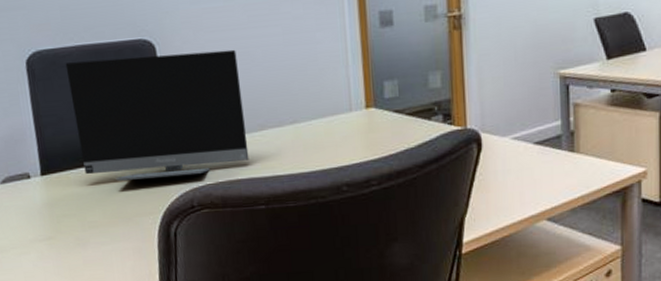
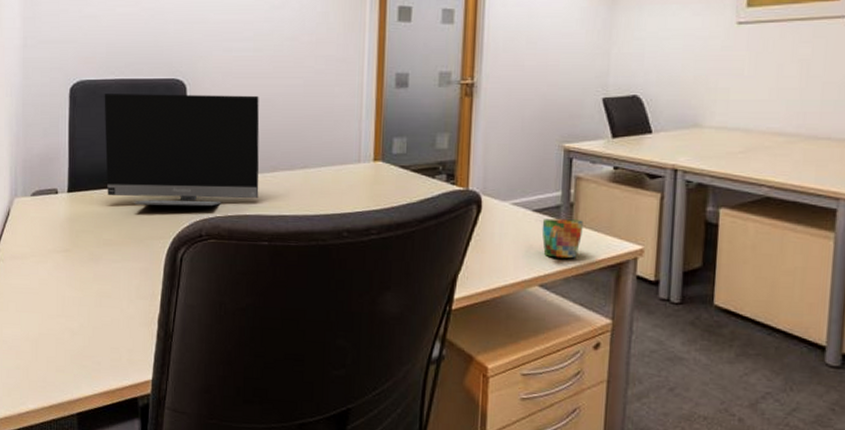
mug: none [544,148,585,190] -> present [541,219,583,259]

